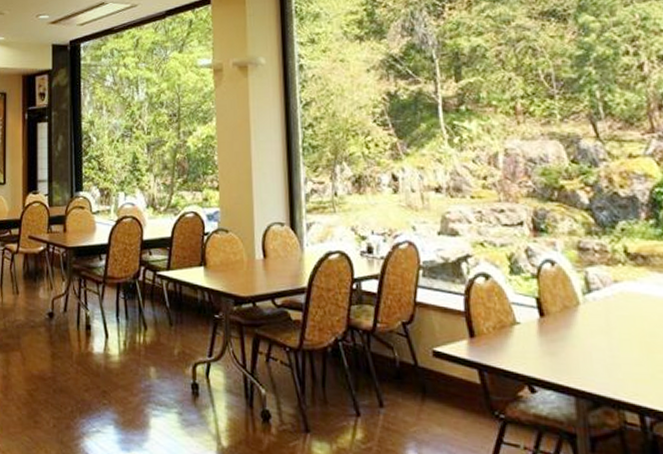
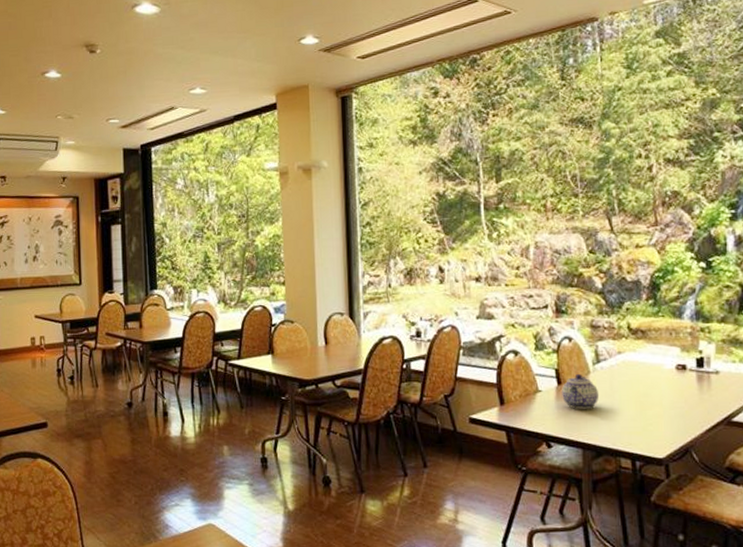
teapot: none [545,305,593,348] -> present [562,374,600,409]

